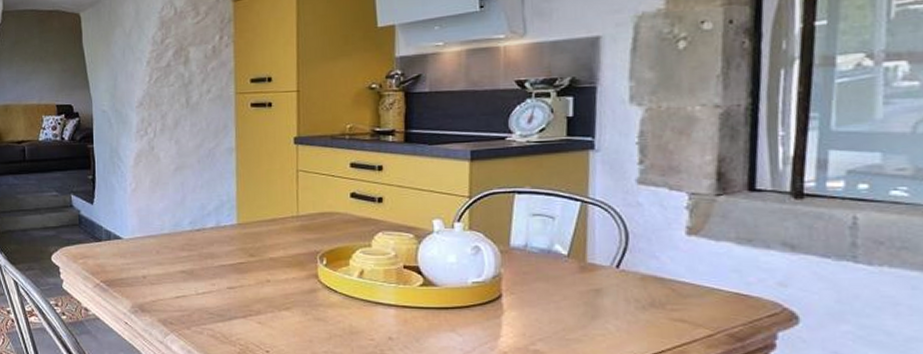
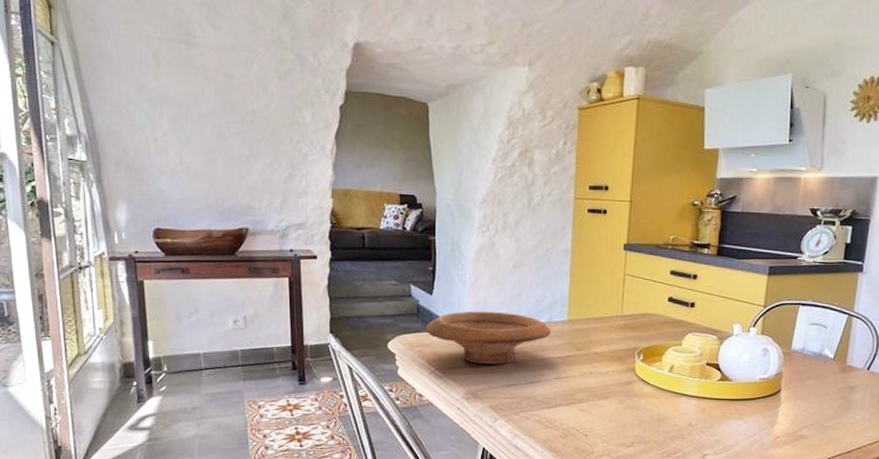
wooden bowl: none [88,218,221,274] -> present [425,311,552,364]

